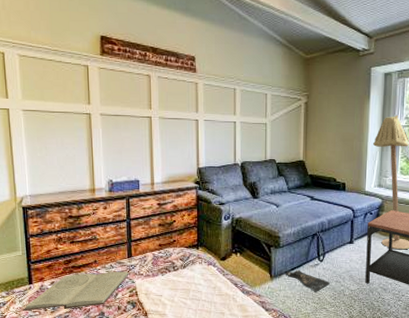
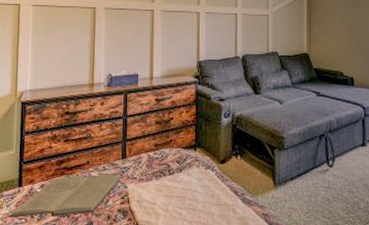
bag: present [285,269,331,292] -> none [290,176,343,204]

